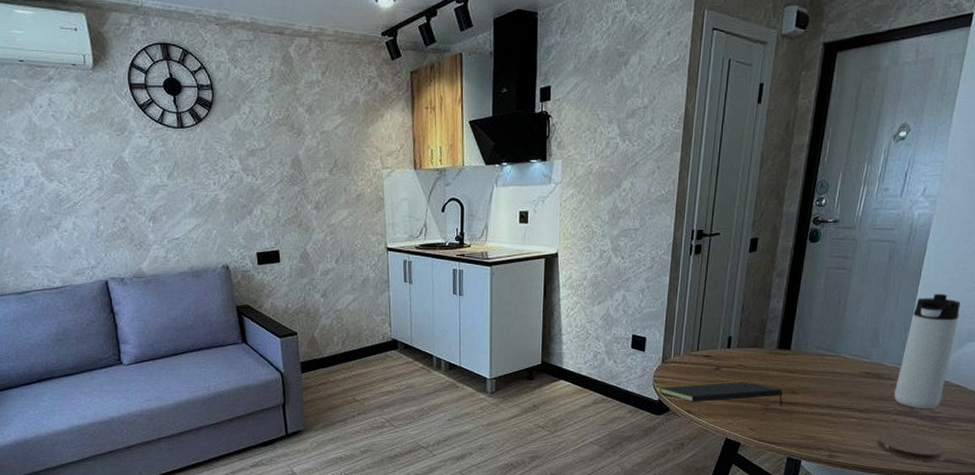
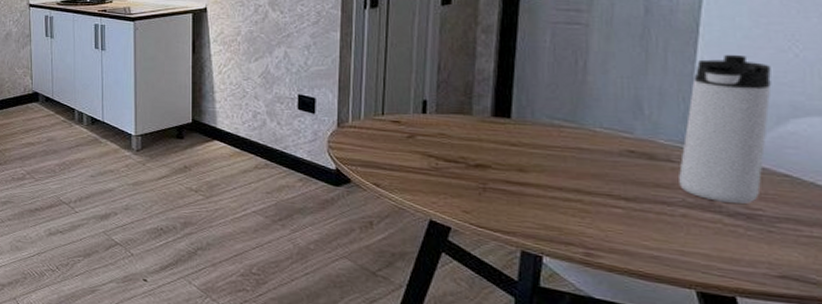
notepad: present [655,381,783,407] -> none [330,151,508,188]
coaster: present [876,433,944,461] -> none [659,230,776,276]

